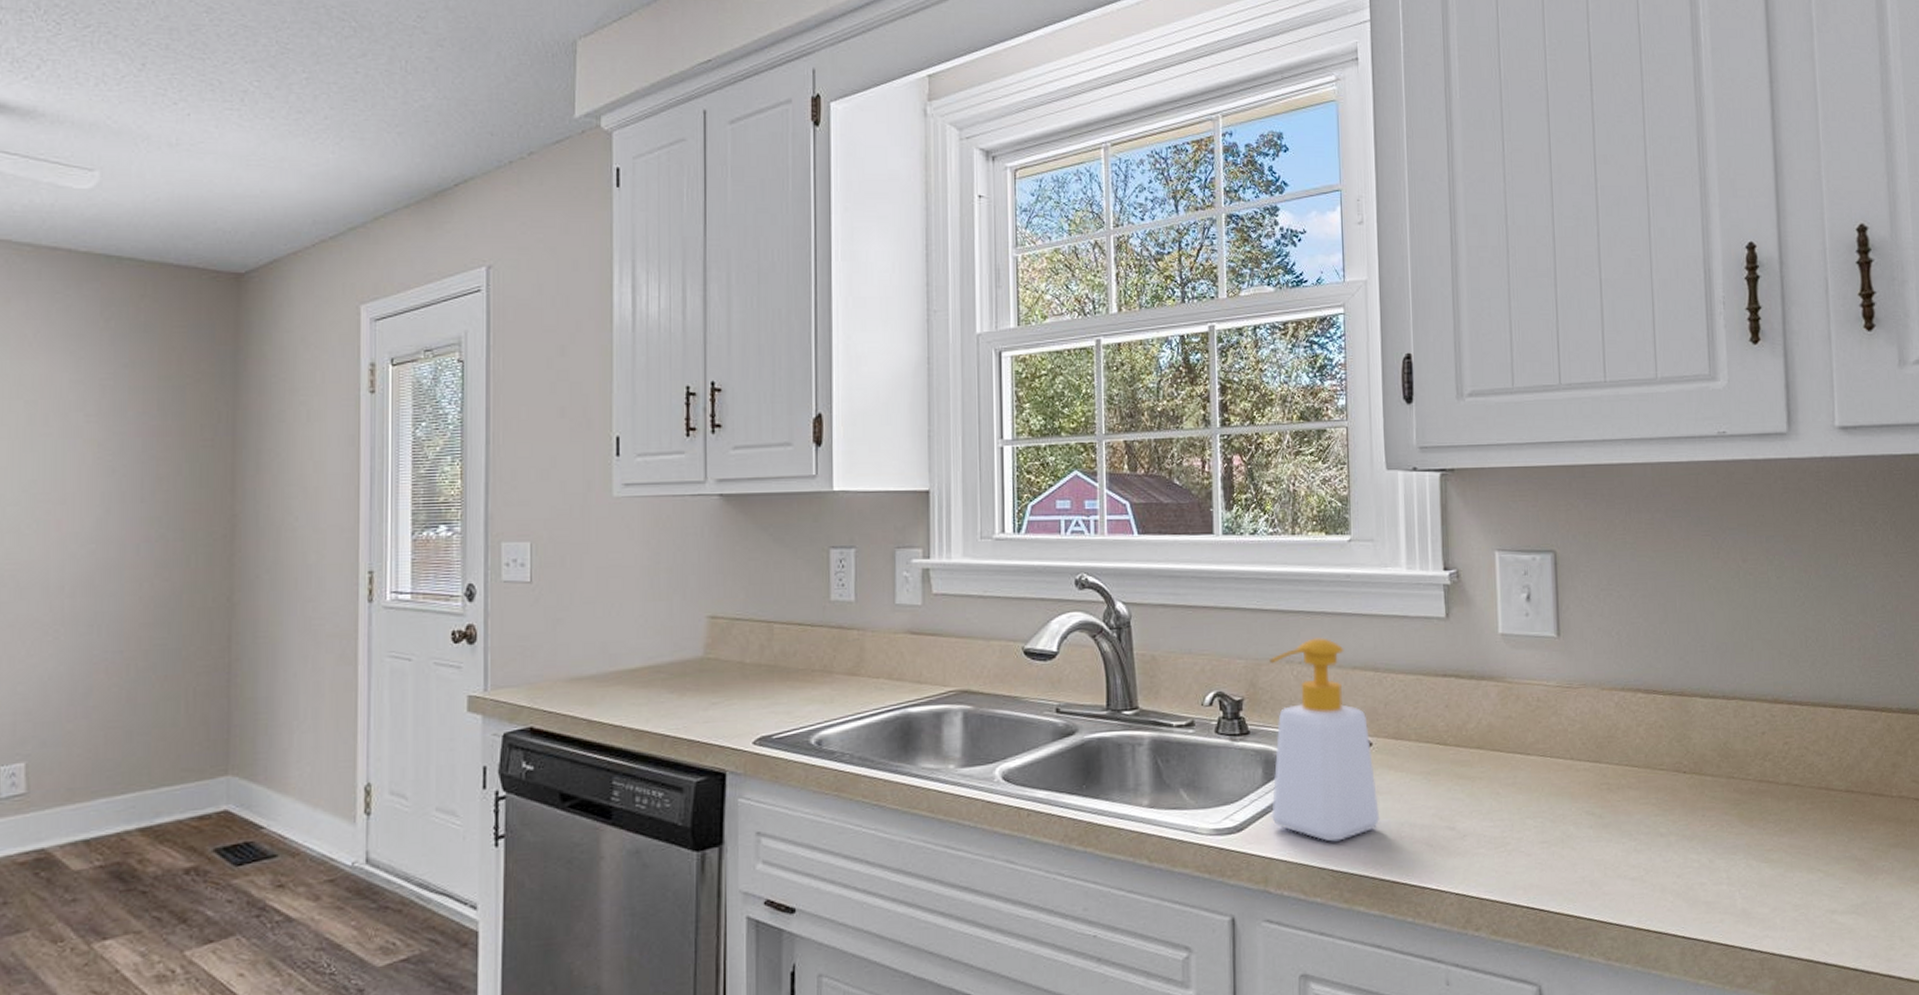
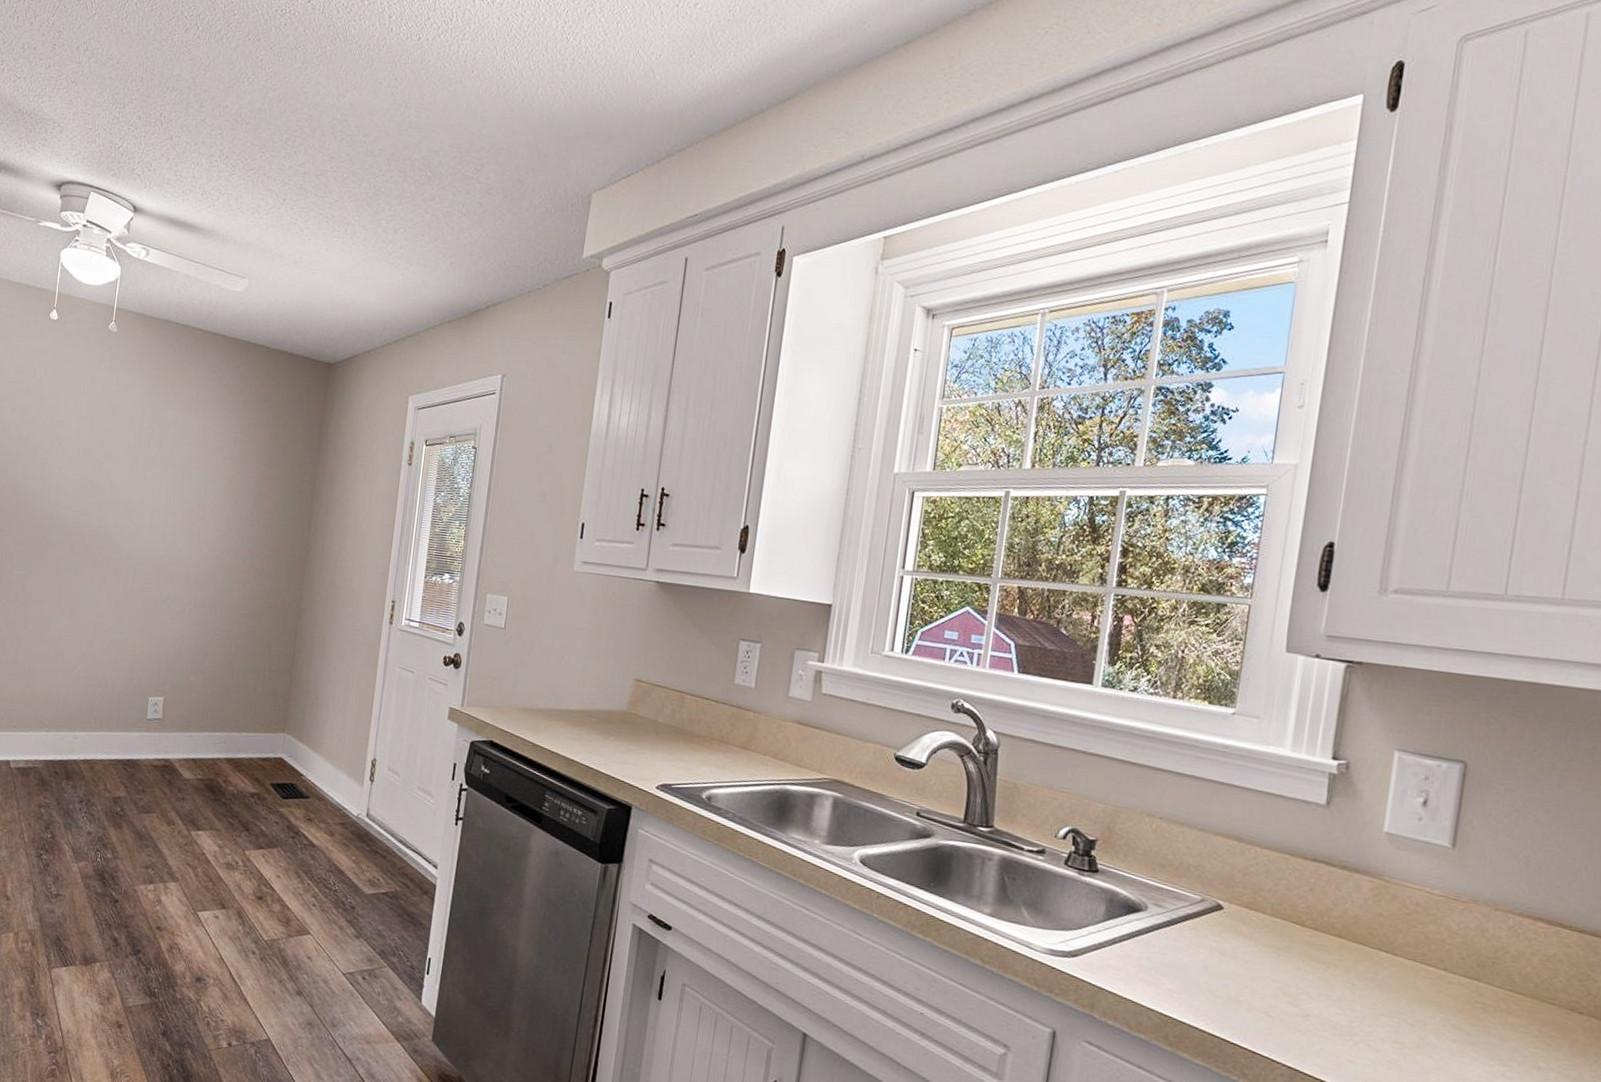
soap bottle: present [1269,638,1380,842] -> none [1107,798,1223,989]

